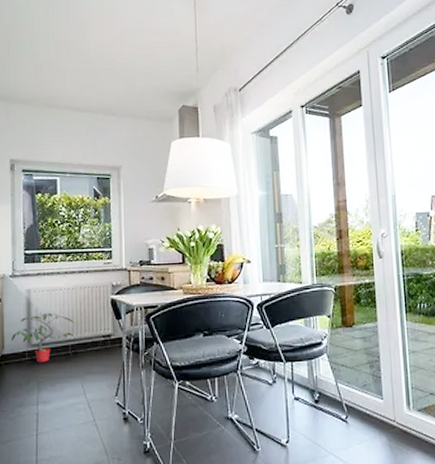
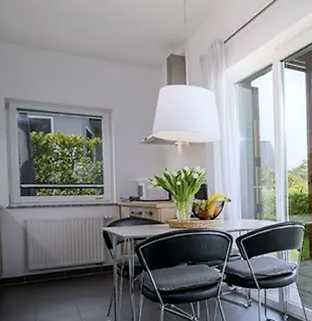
potted plant: present [12,313,74,363] -> none [10,242,69,286]

